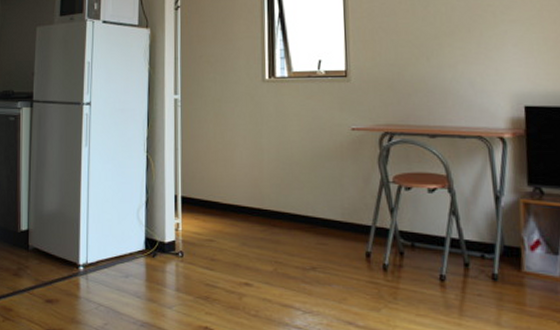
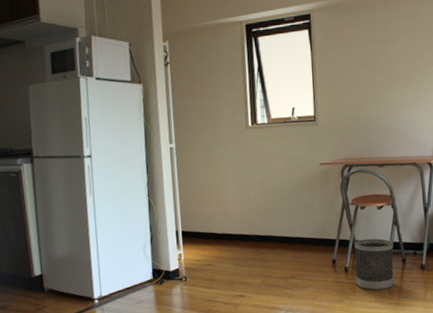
wastebasket: none [396,229,453,302] -> present [354,238,395,291]

